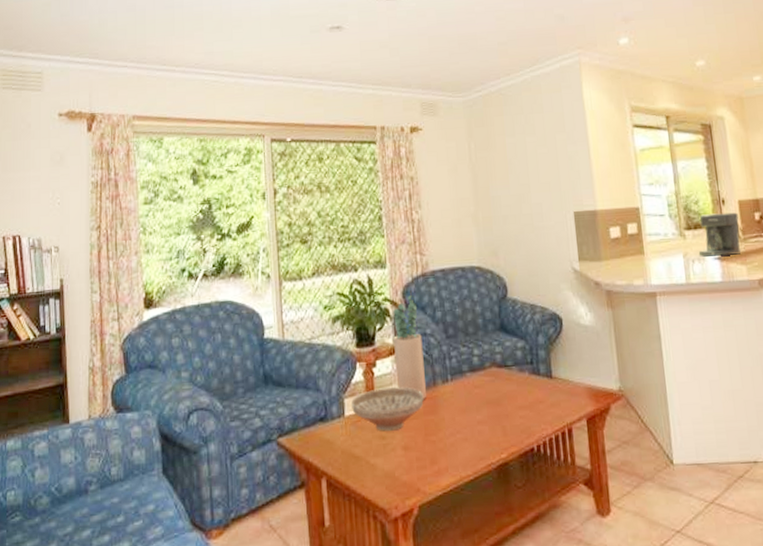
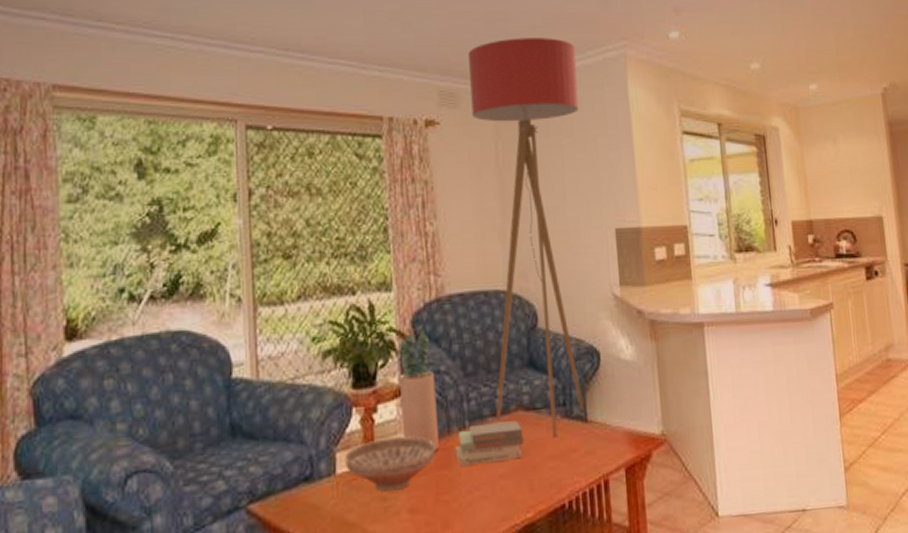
books: none [439,376,498,413] -> present [455,421,524,466]
floor lamp: none [444,52,550,390] -> present [467,38,585,437]
coffee maker: present [698,212,740,257] -> none [749,234,793,283]

